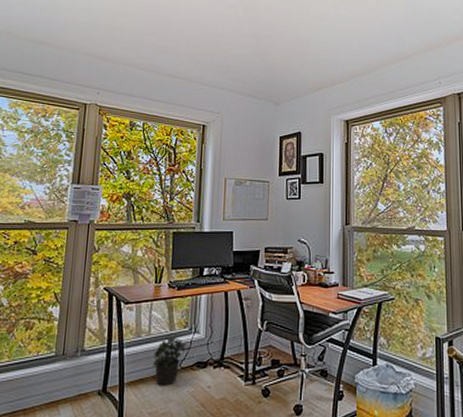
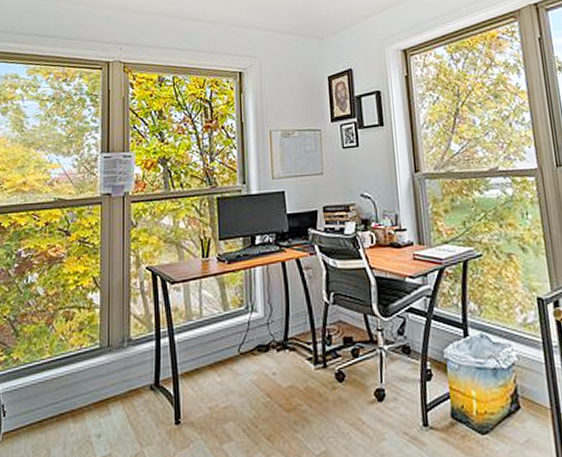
potted plant: present [153,334,190,386] -> none [208,315,248,376]

